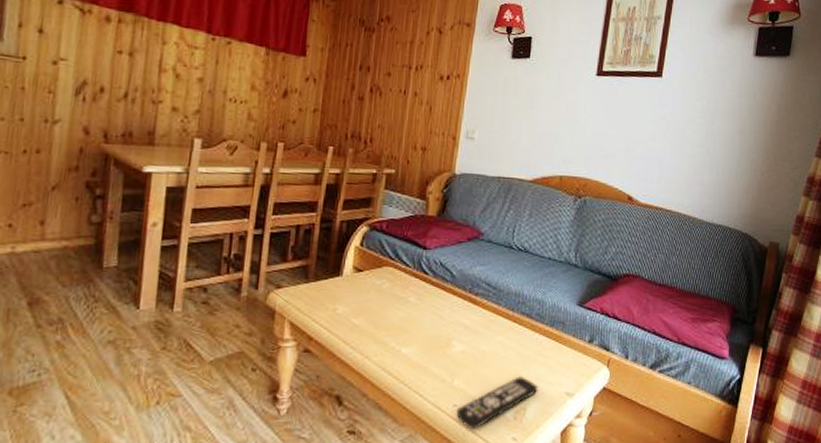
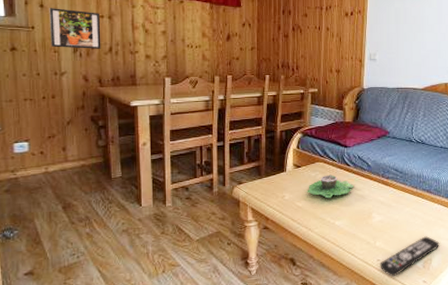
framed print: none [45,35,118,94] -> present [49,8,101,49]
succulent planter: none [367,284,430,317] -> present [307,174,353,199]

